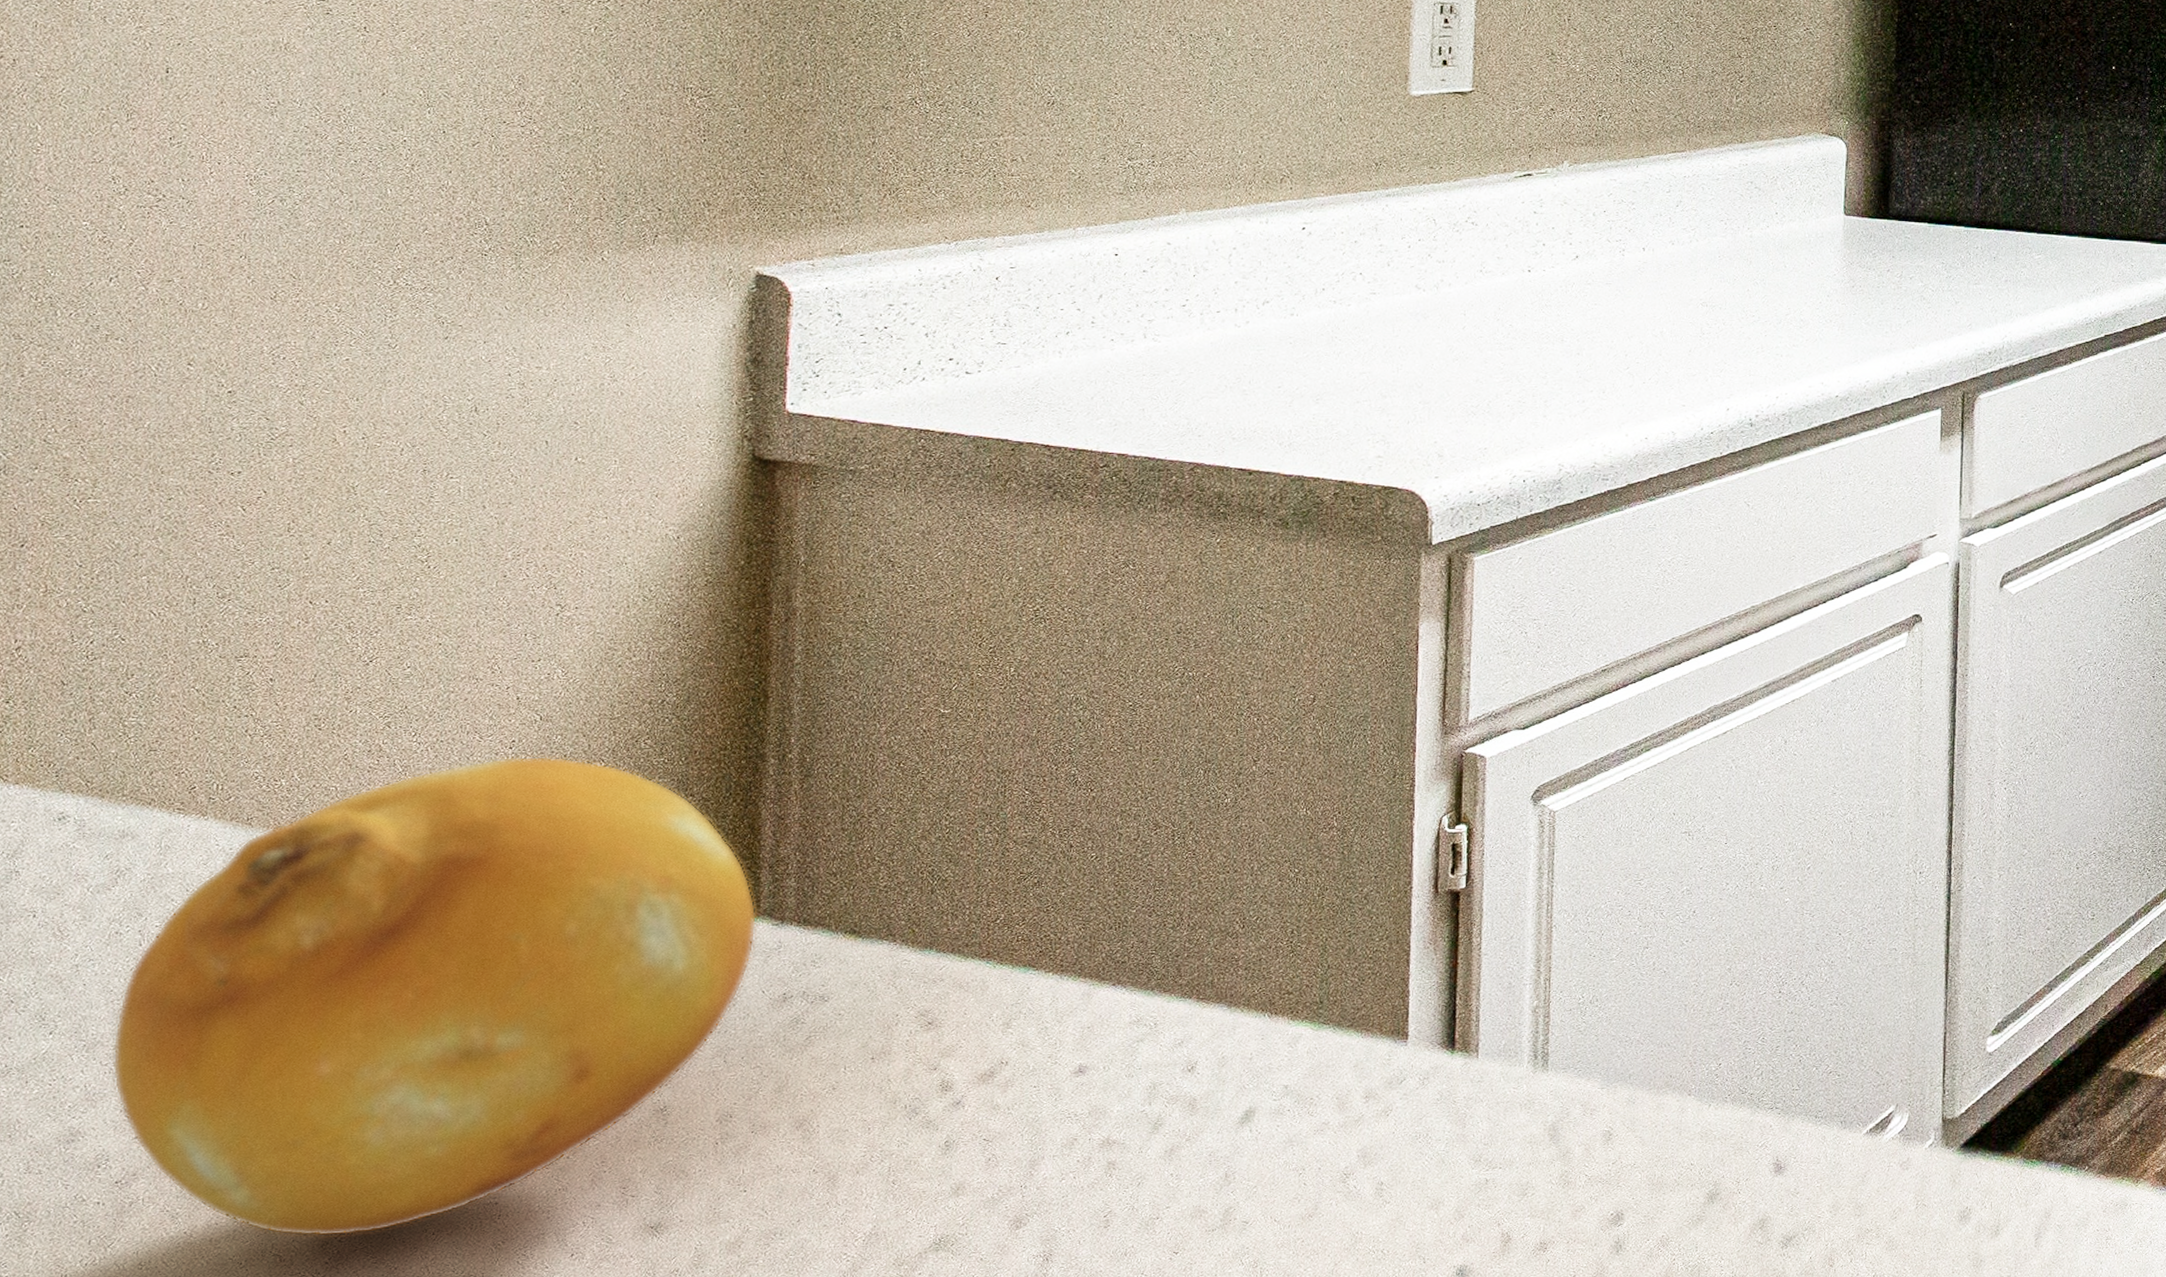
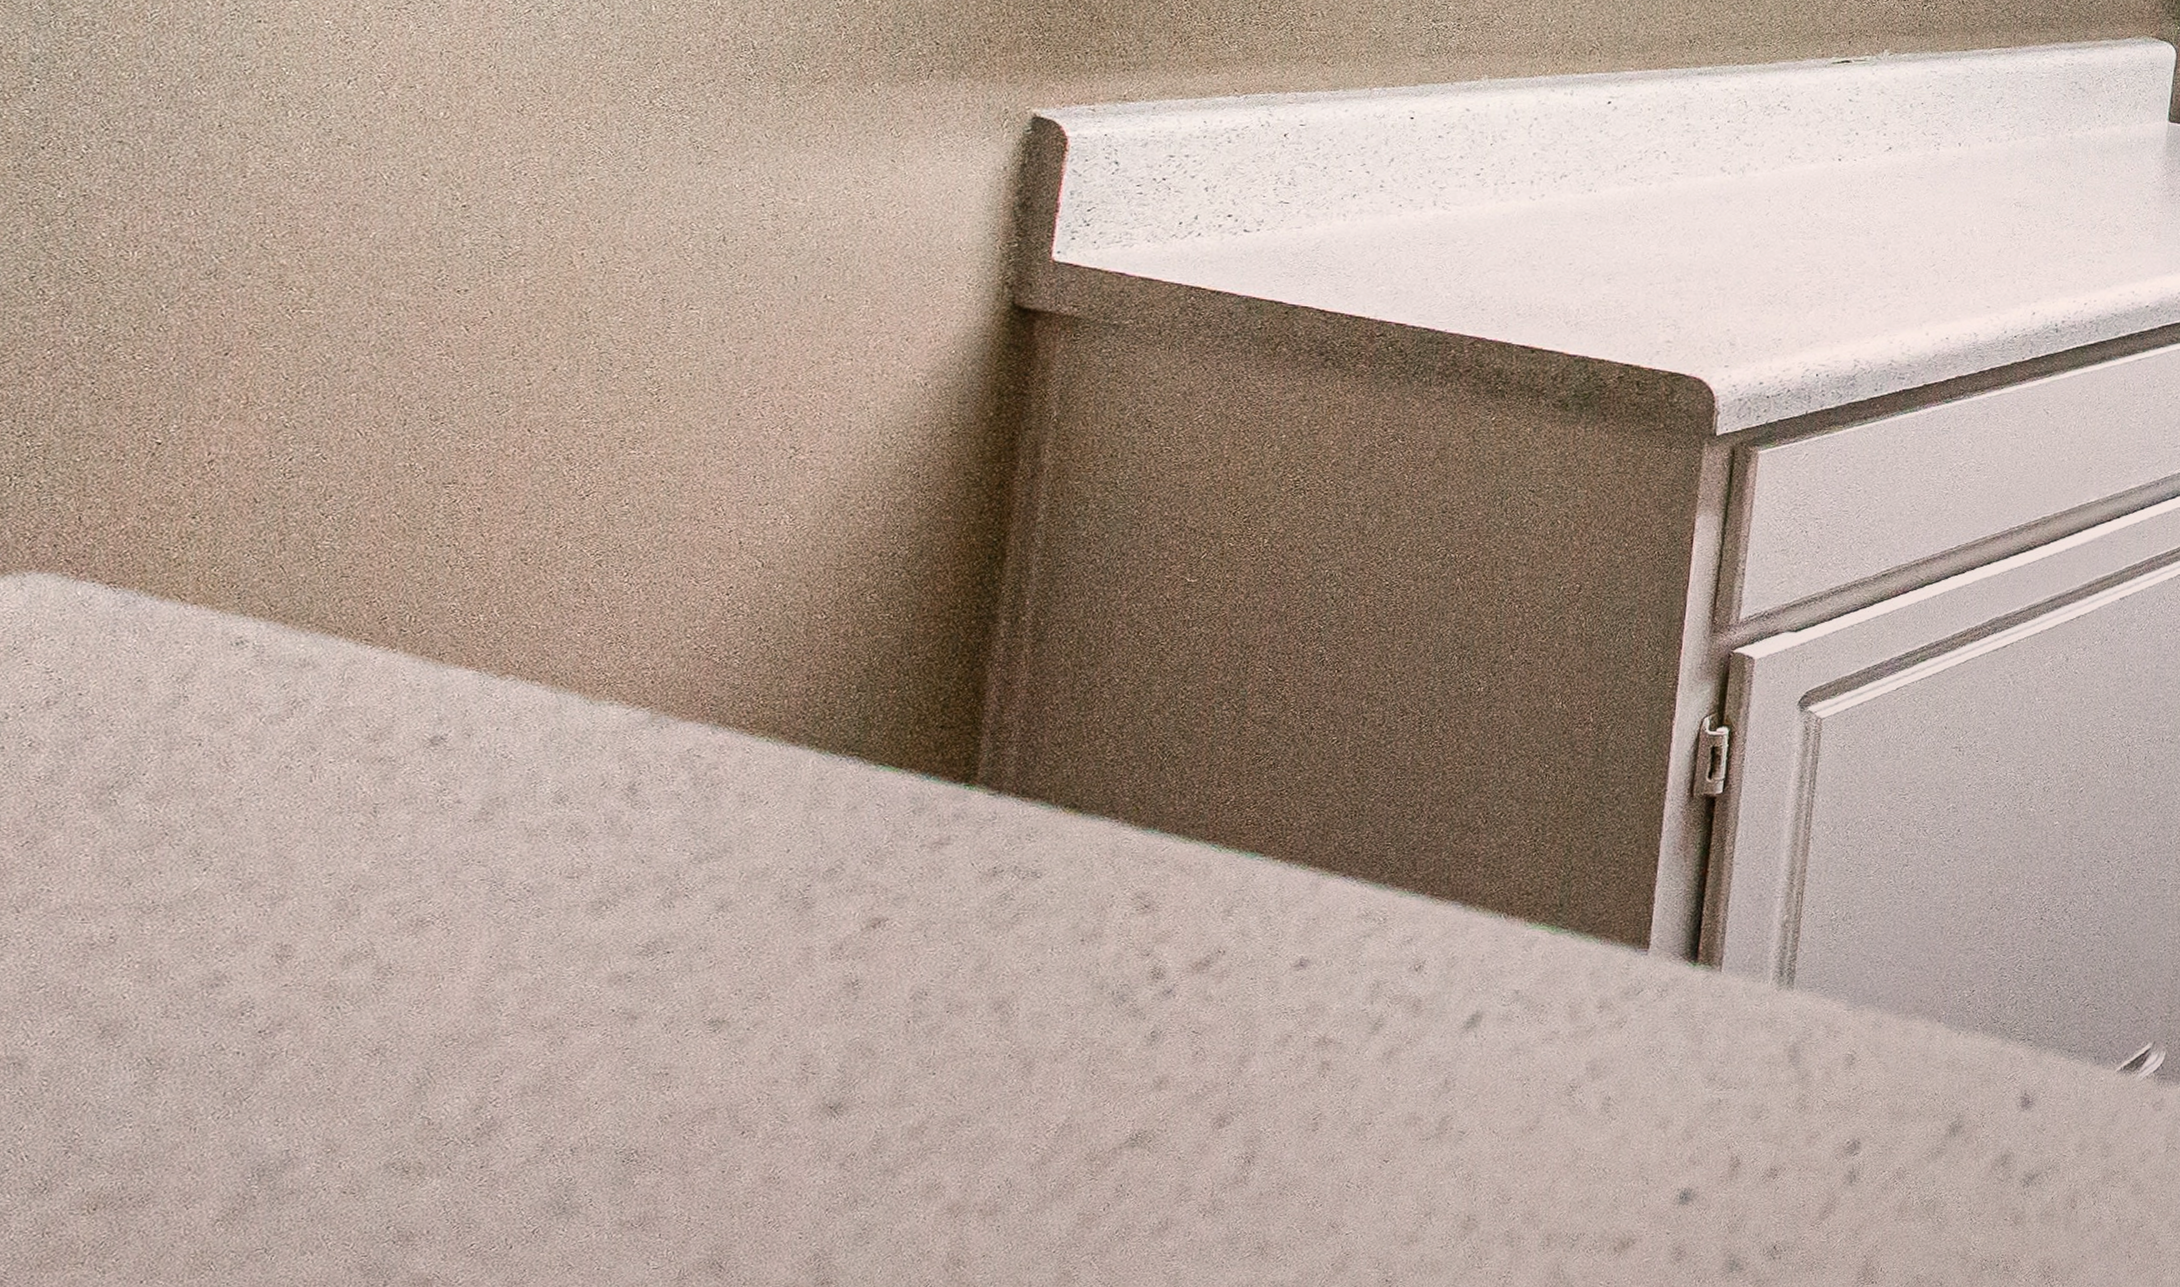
fruit: present [112,755,758,1237] -> none [266,603,974,1101]

